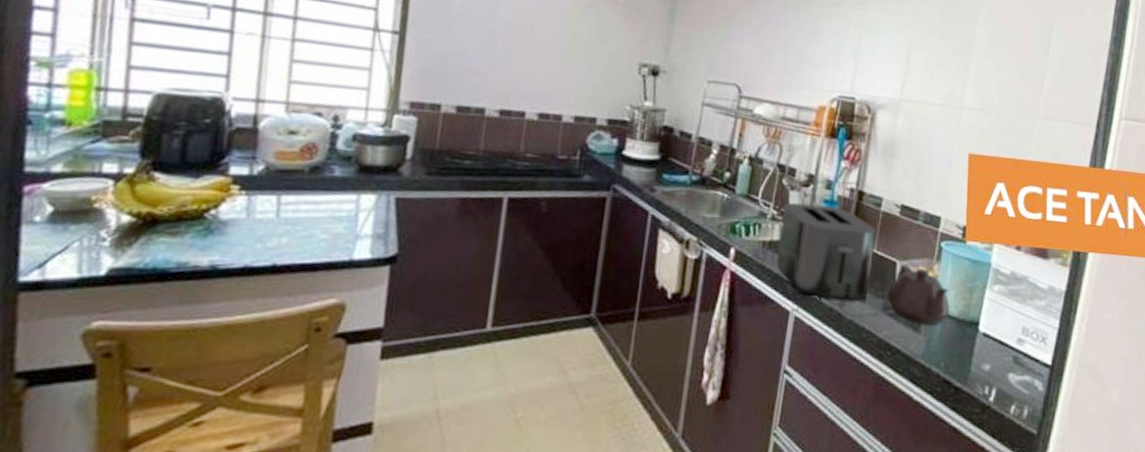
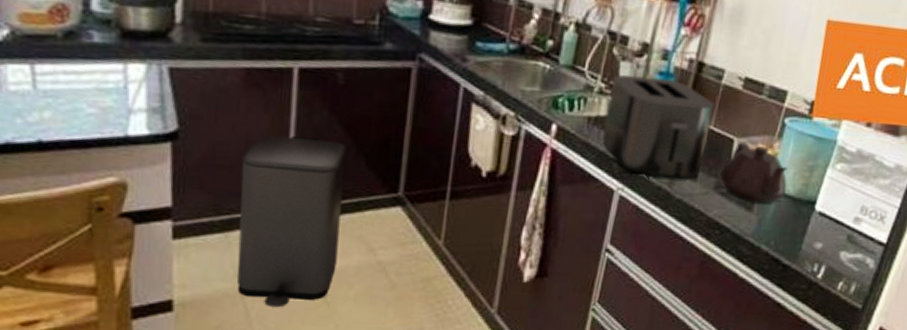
pedal bin: none [435,258,546,431] -> present [237,135,346,308]

